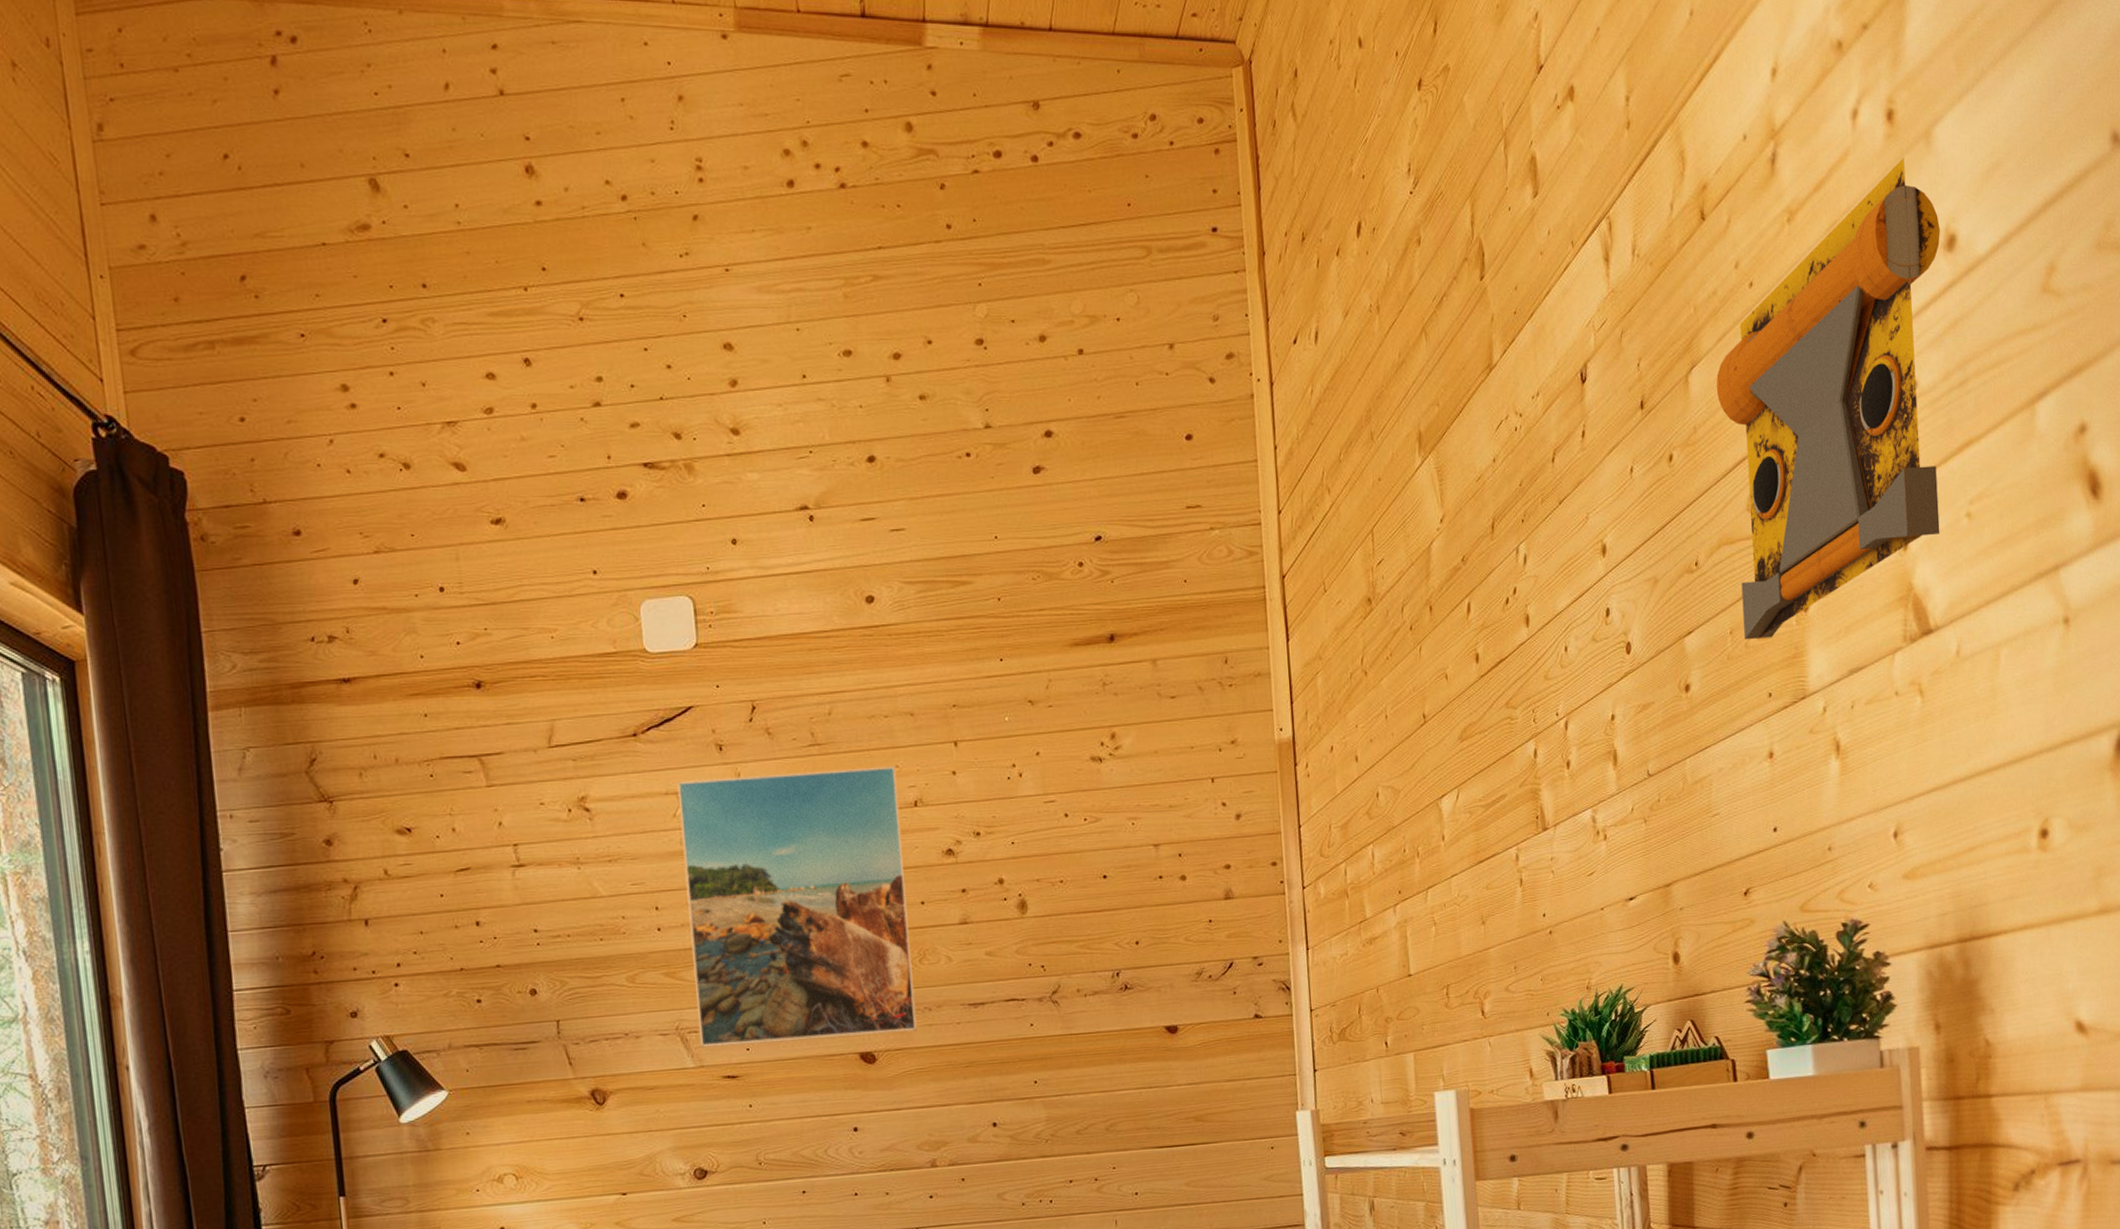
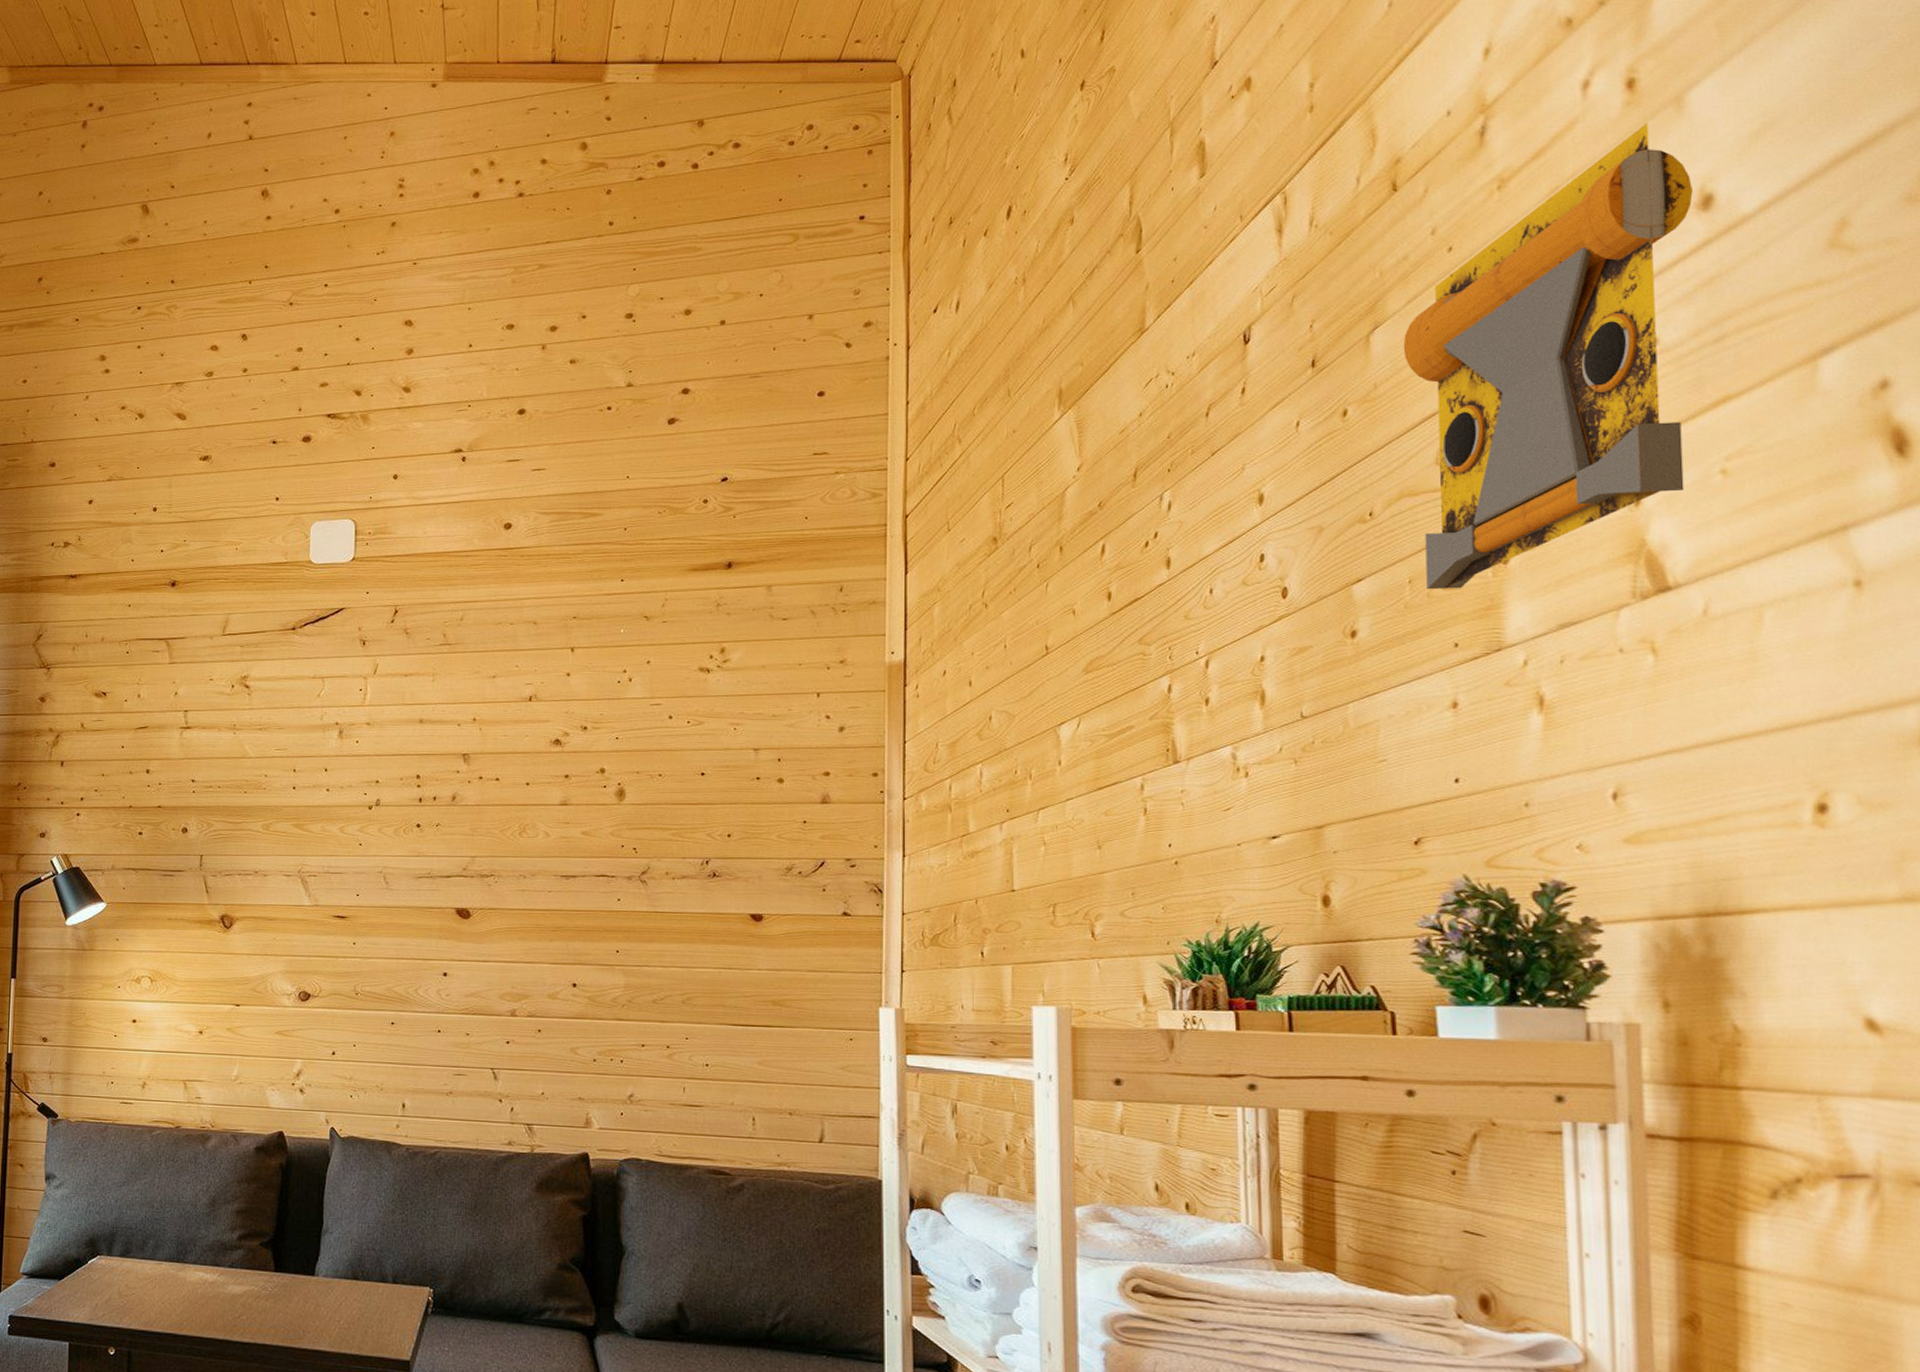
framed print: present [677,766,917,1048] -> none [317,665,515,895]

